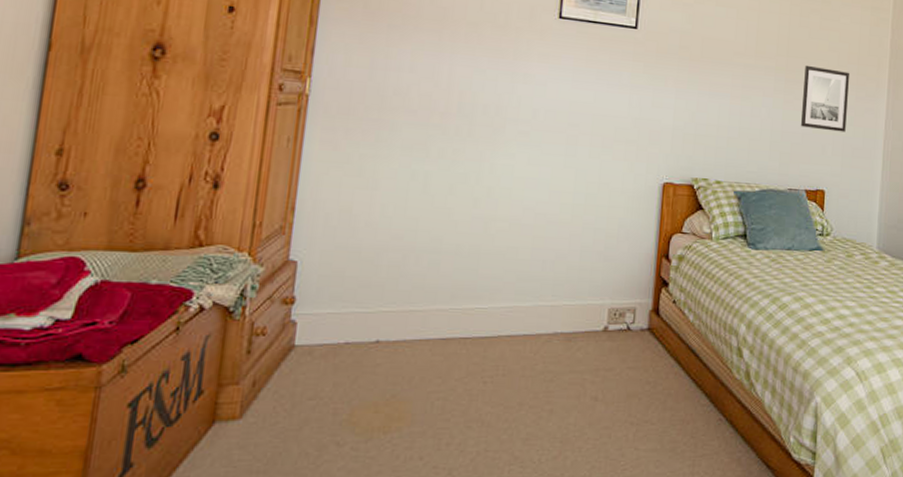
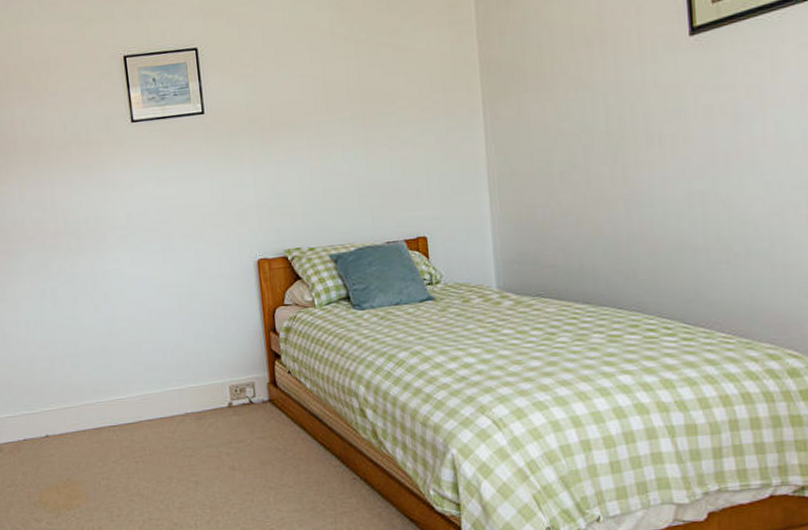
wall art: present [801,65,851,132] -> none [383,102,440,175]

